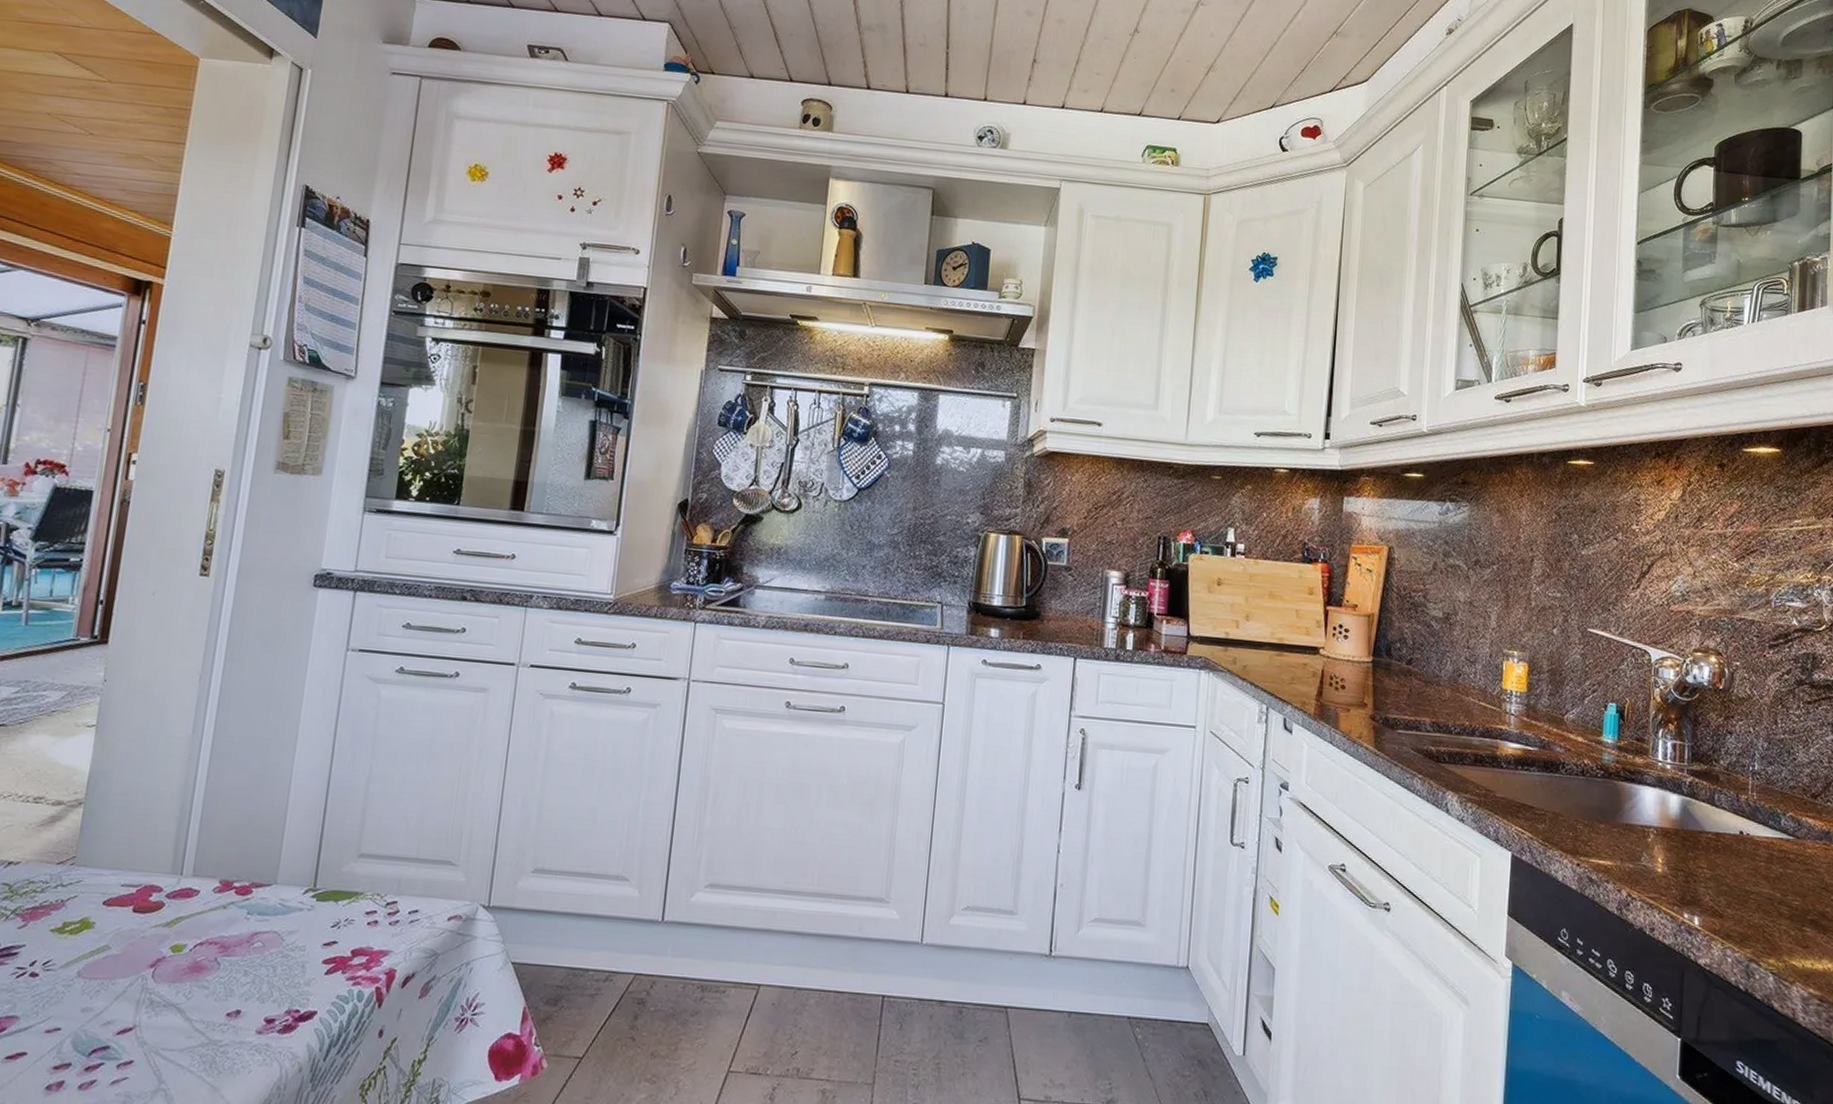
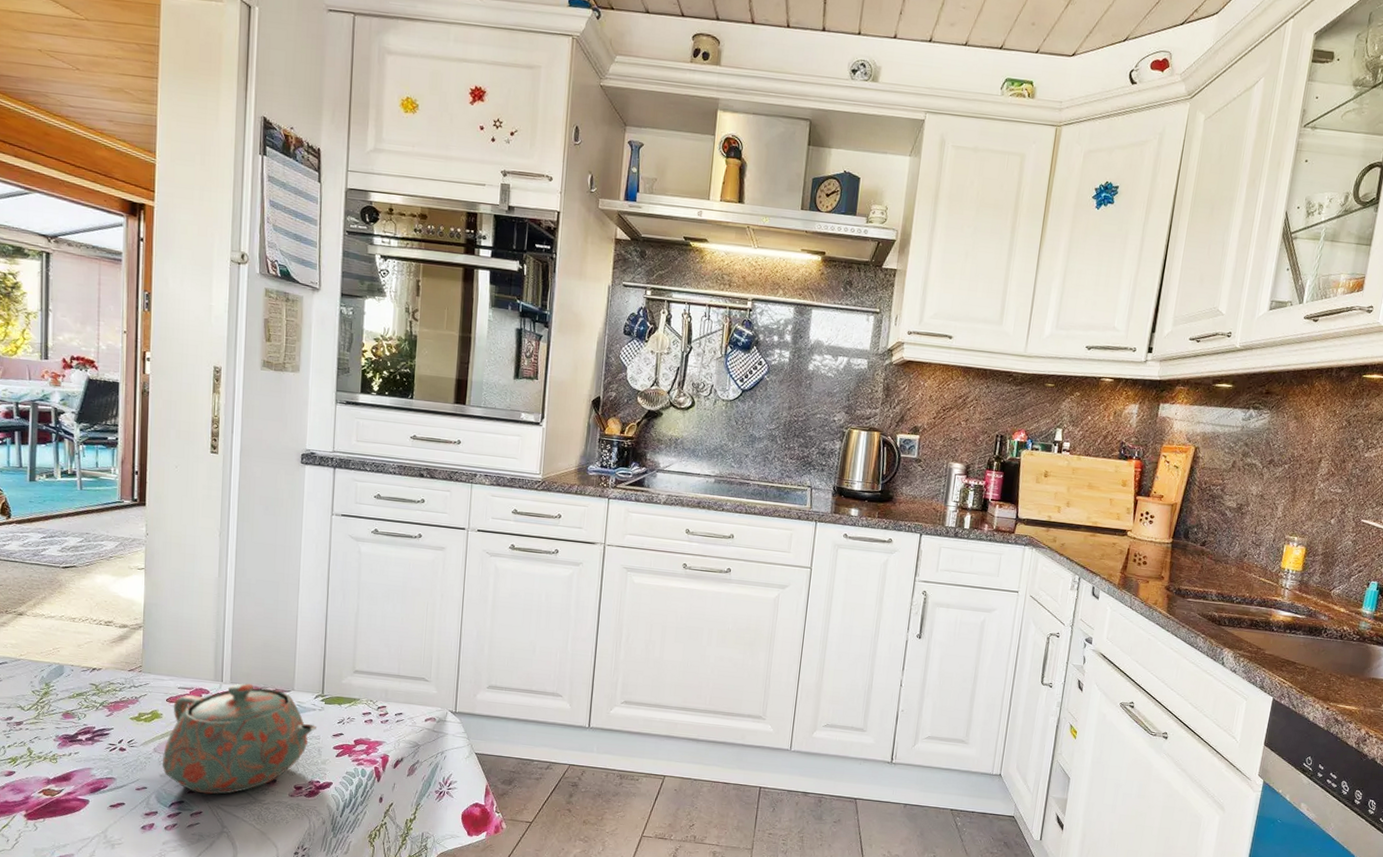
teapot: none [86,876,302,1035] -> present [163,683,316,795]

